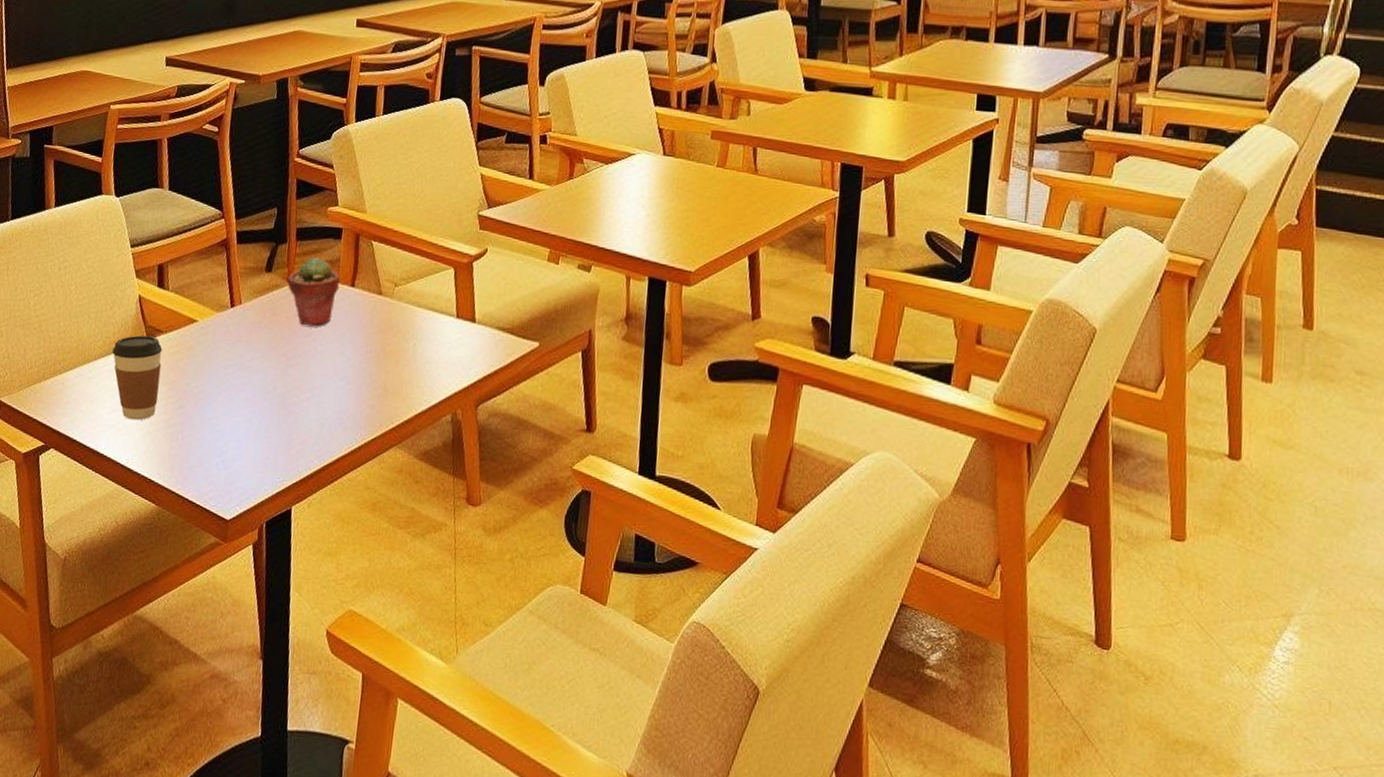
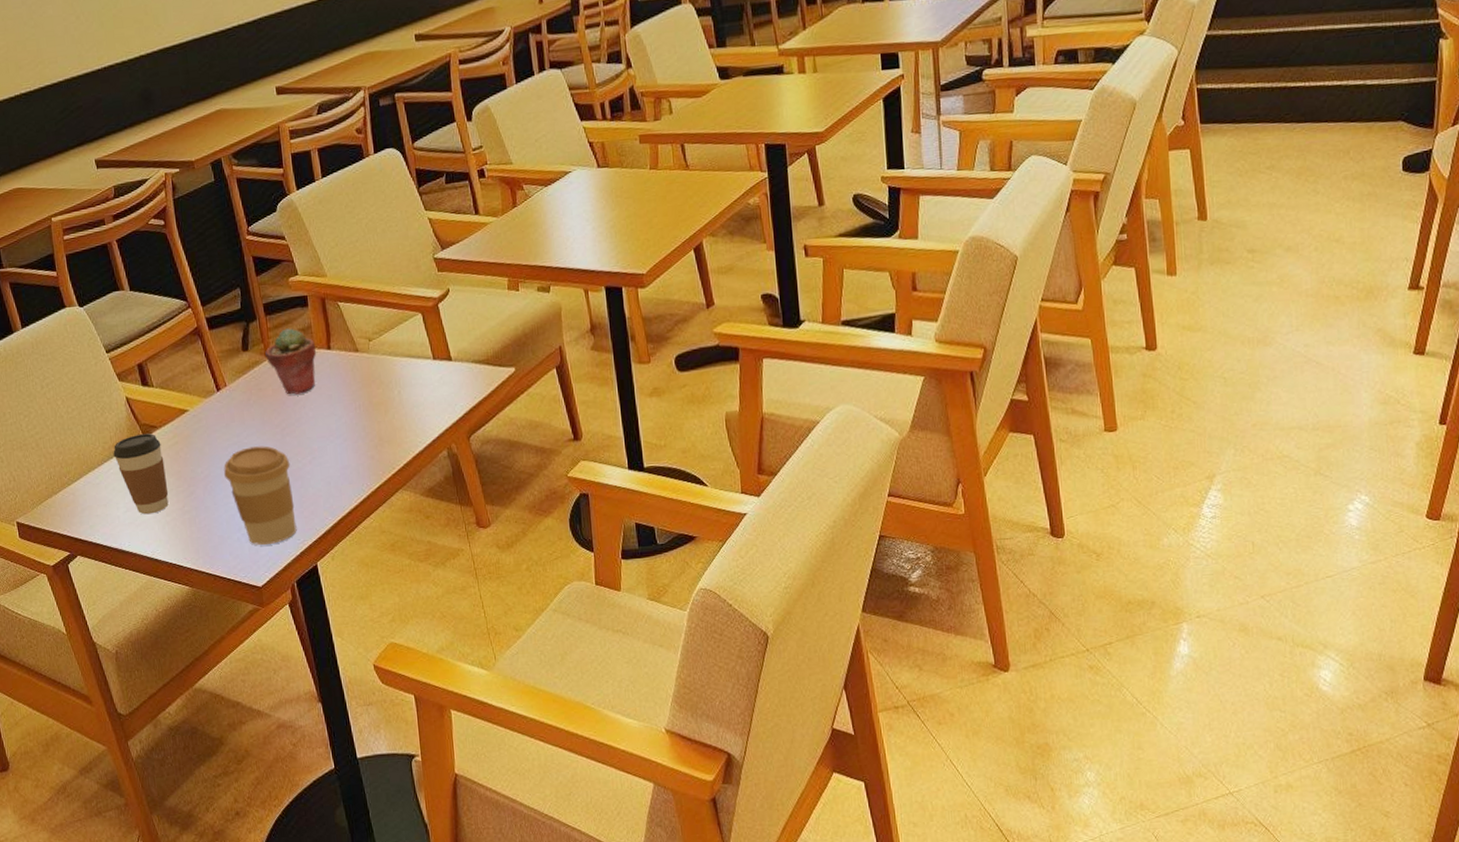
coffee cup: none [218,370,288,478] -> present [224,446,297,546]

